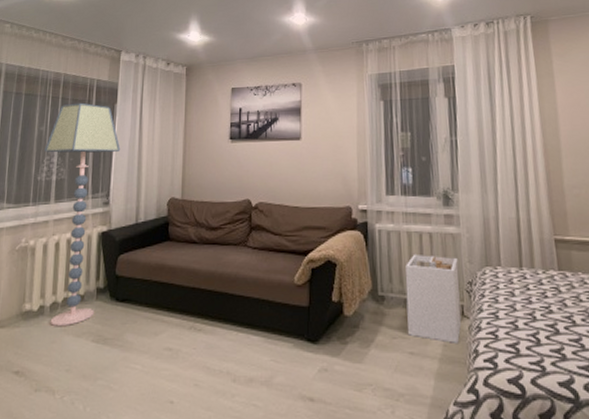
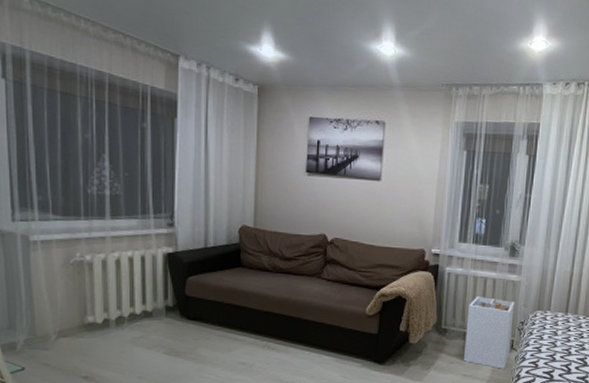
floor lamp: present [44,102,121,327] -> none [93,111,184,339]

